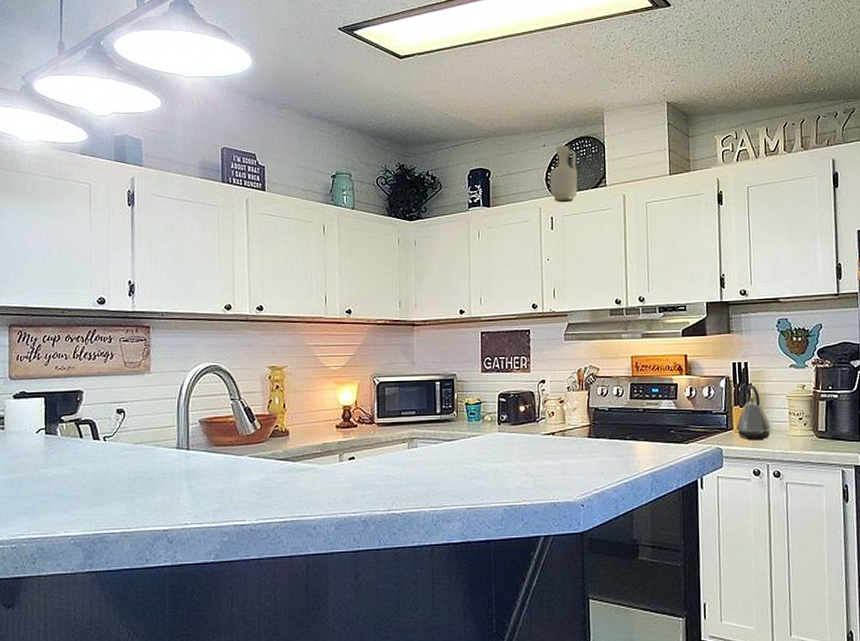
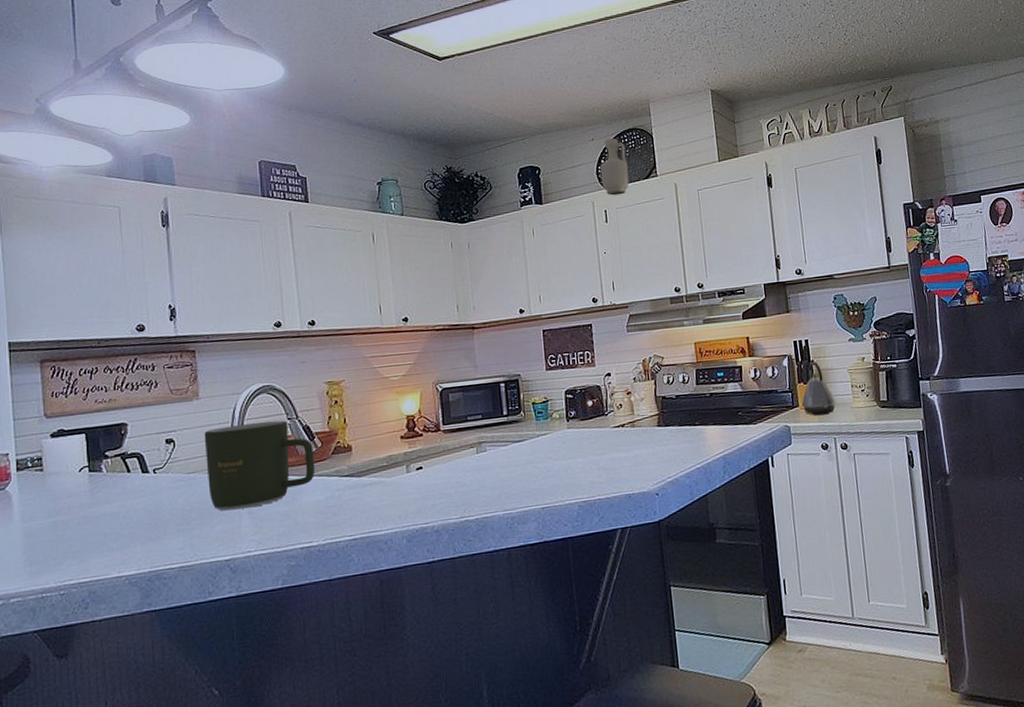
mug: none [152,400,254,483] -> present [204,420,316,511]

